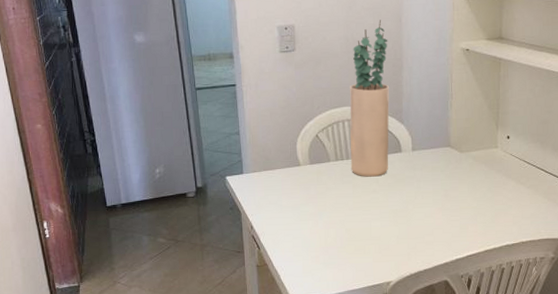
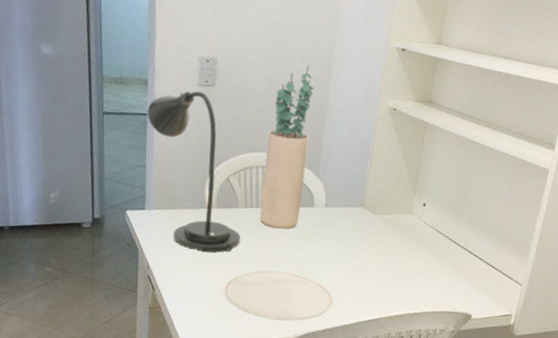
desk lamp: none [236,57,335,207] -> present [148,90,240,253]
plate: none [324,217,432,266] -> present [223,270,334,321]

